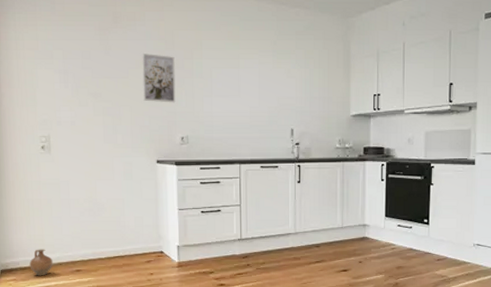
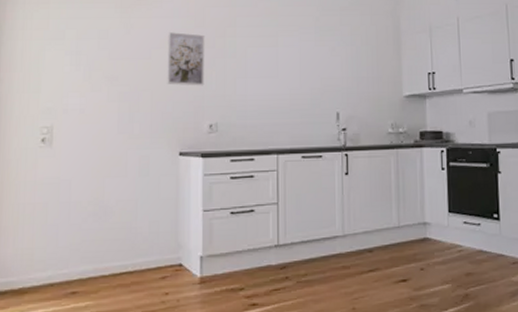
ceramic jug: present [29,249,53,276] -> none [12,266,43,302]

